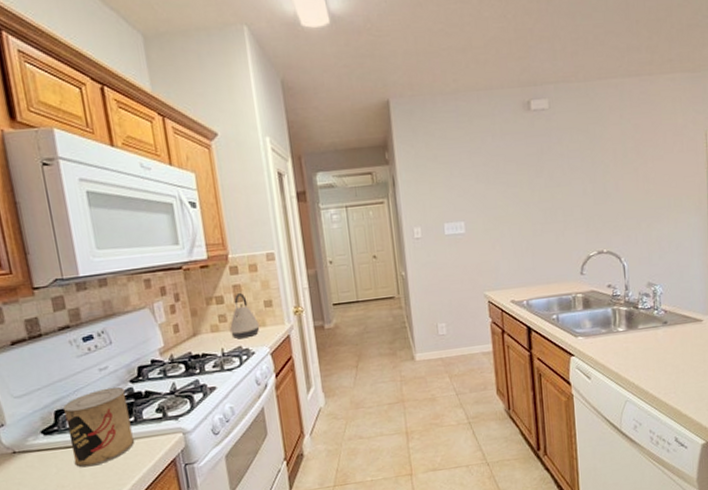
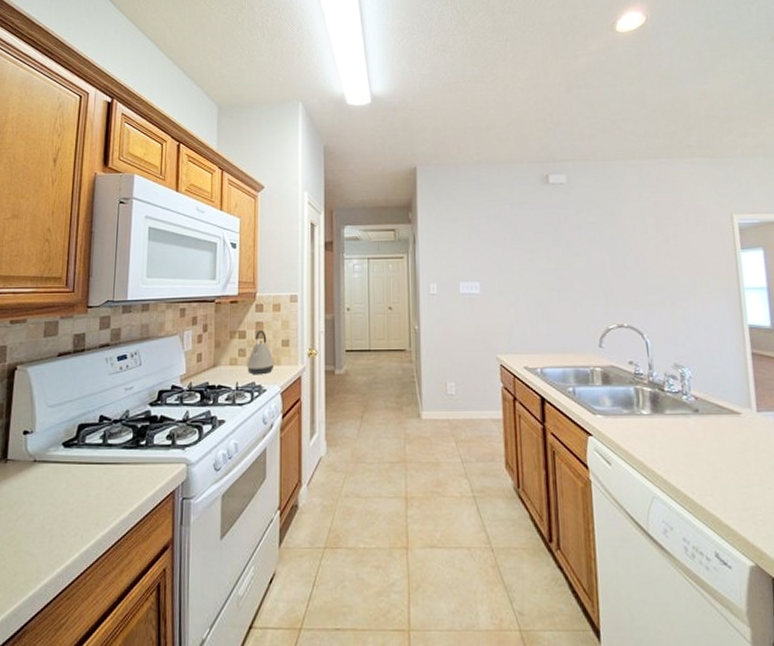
tin can: present [62,387,135,468] -> none [83,408,143,486]

